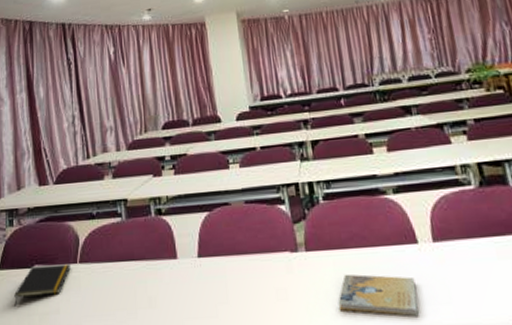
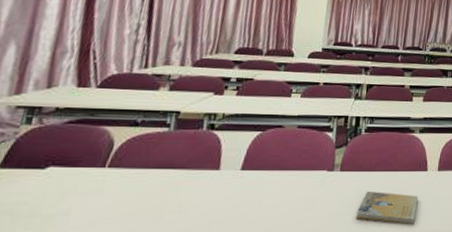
notepad: present [14,264,71,306] -> none [10,168,97,207]

